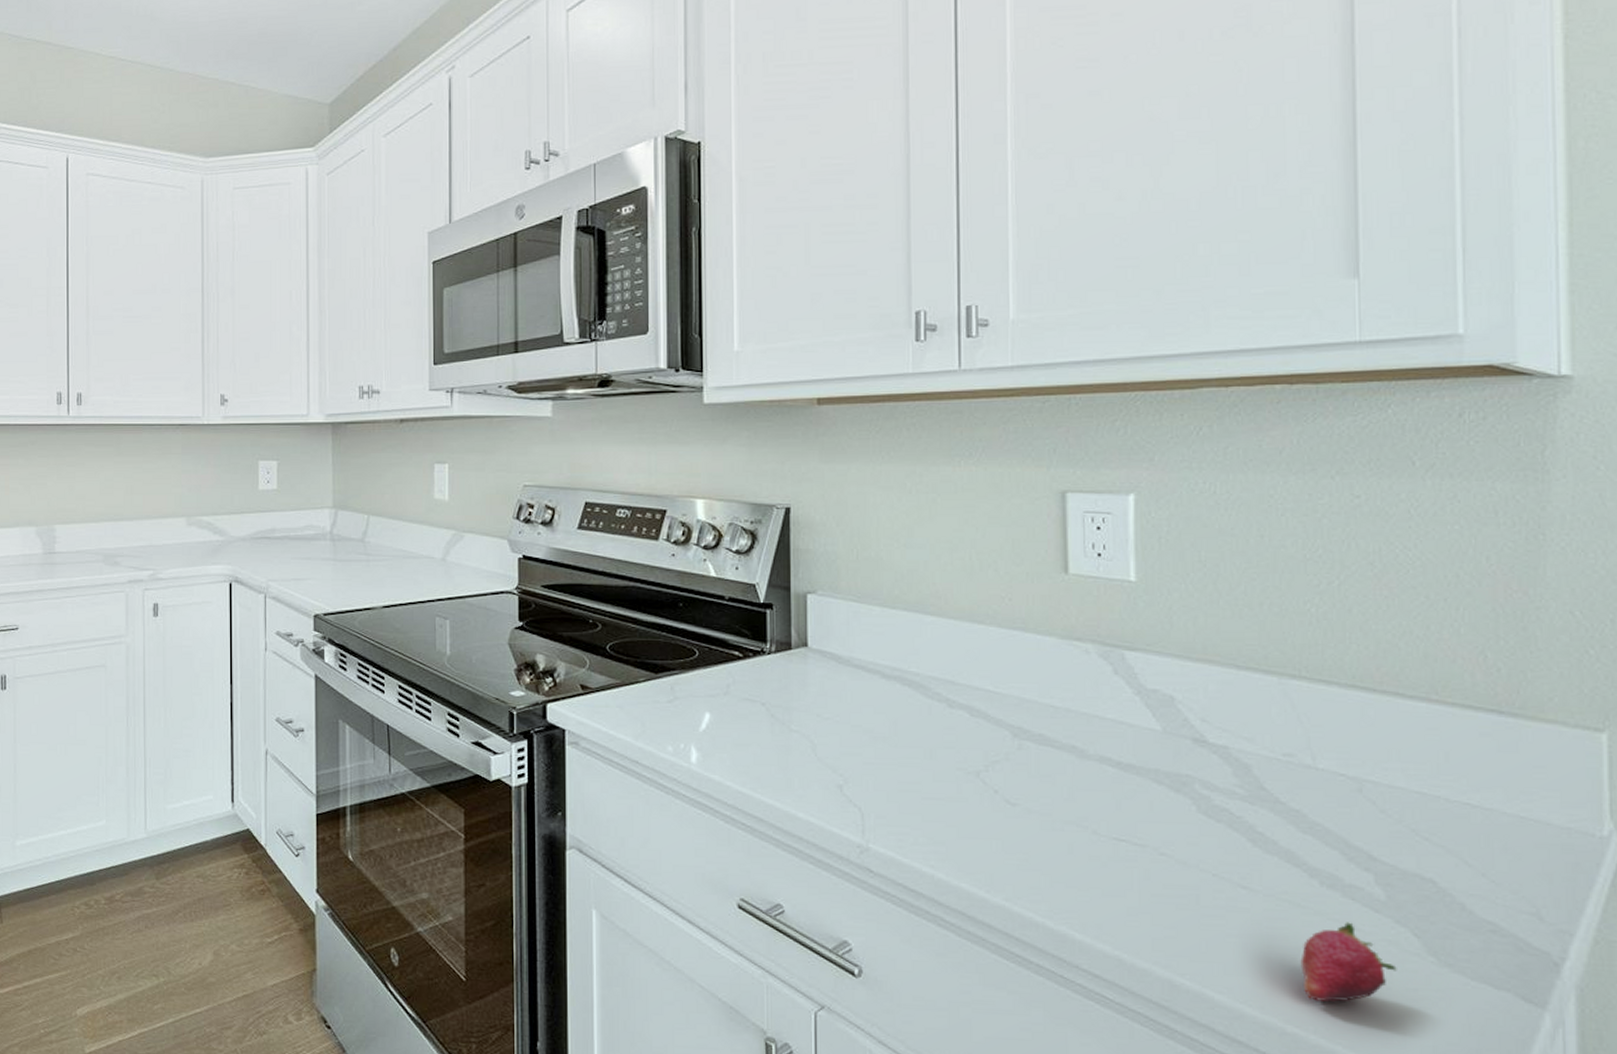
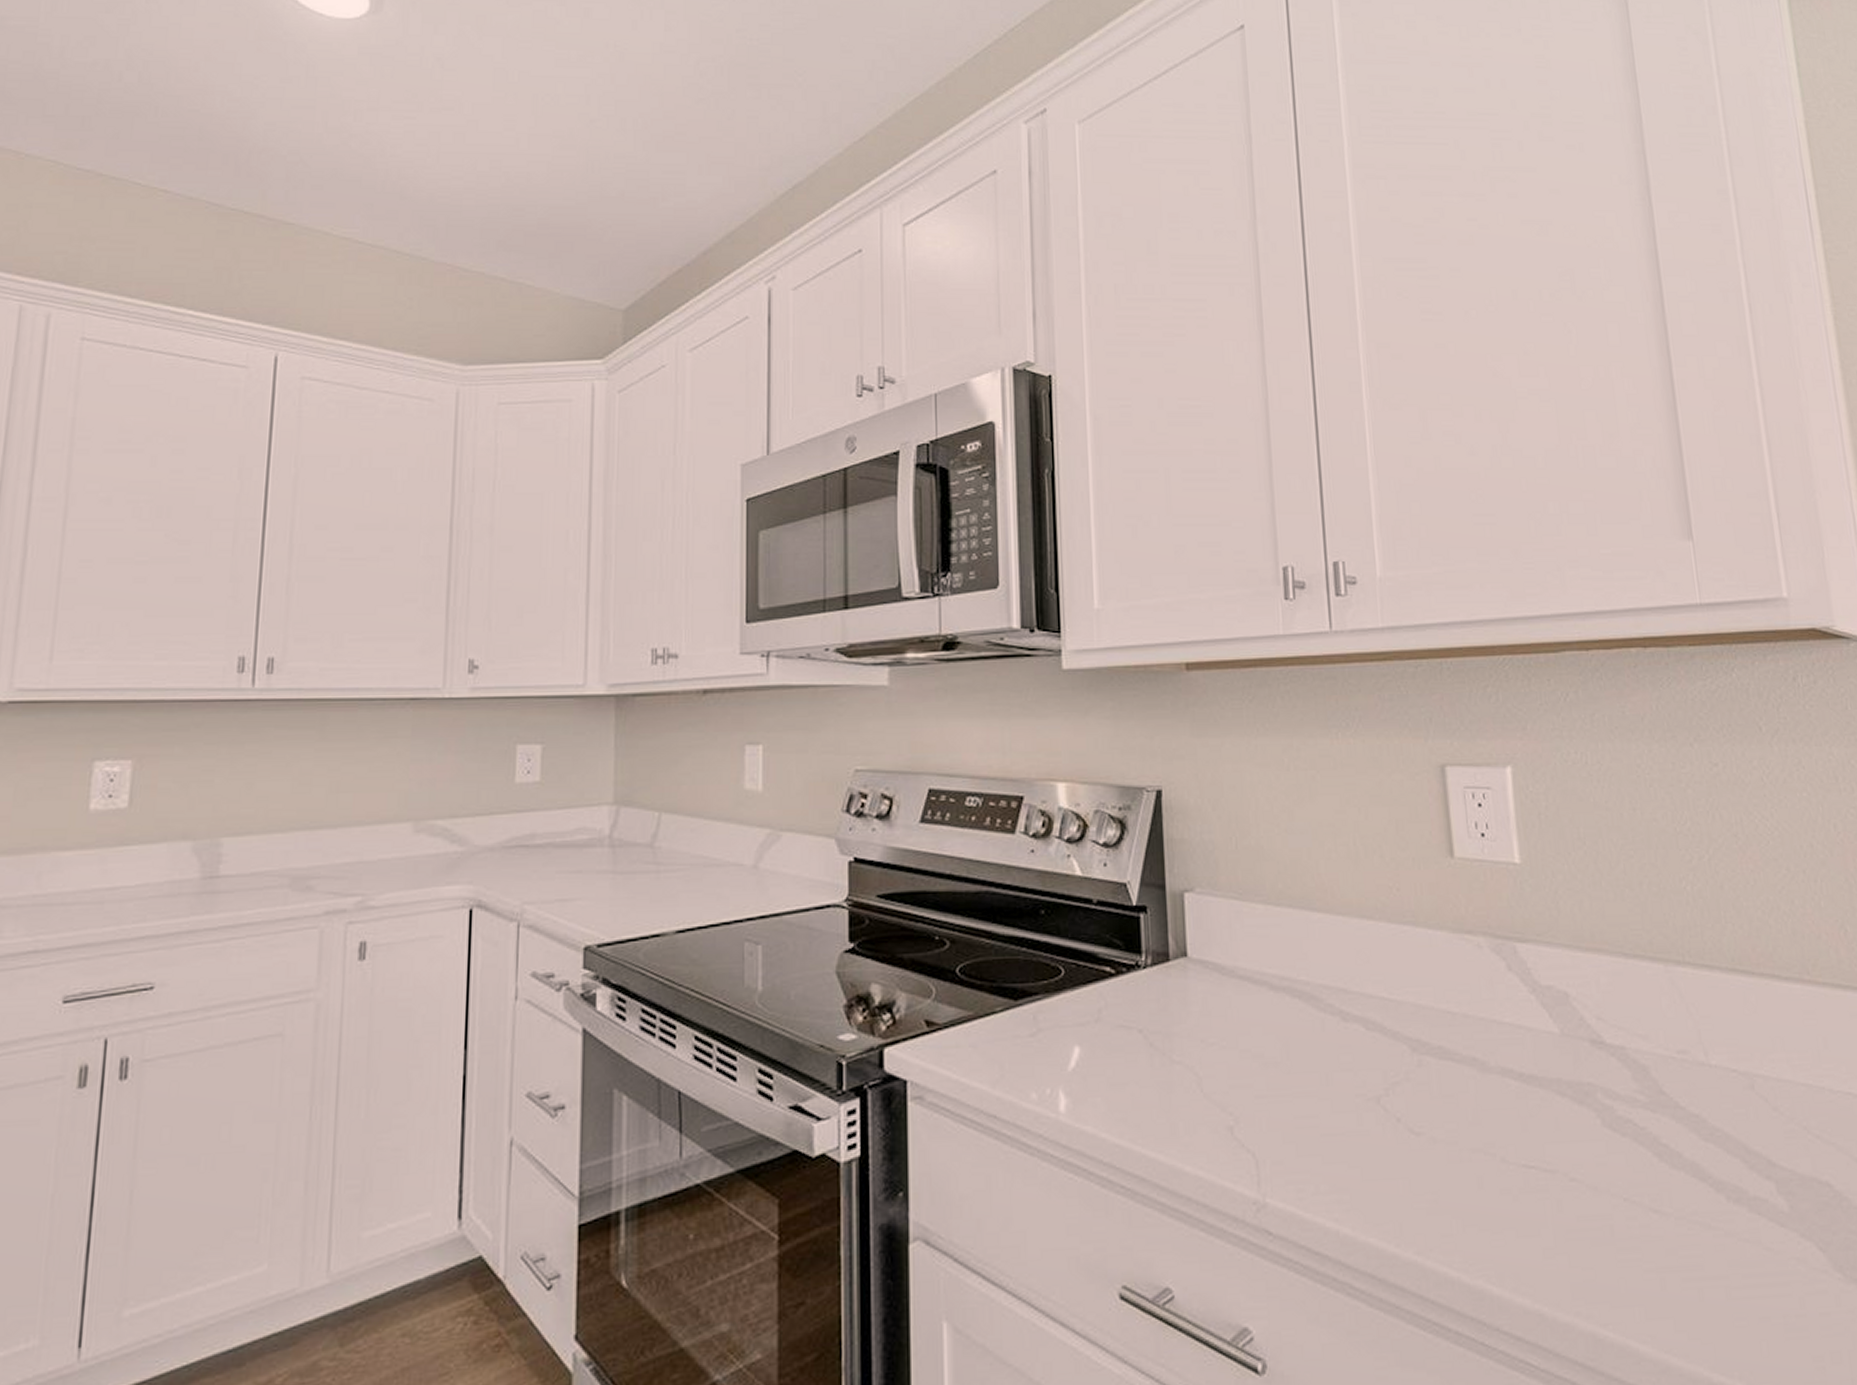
fruit: present [1300,922,1397,1002] -> none [1717,1241,1809,1340]

